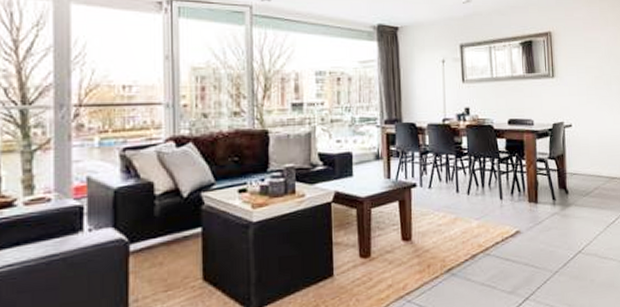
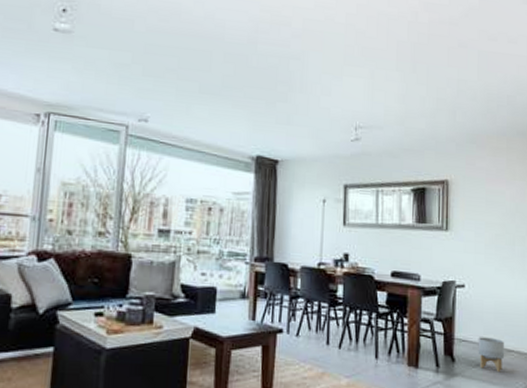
planter: none [586,168,610,198] -> present [478,337,505,373]

